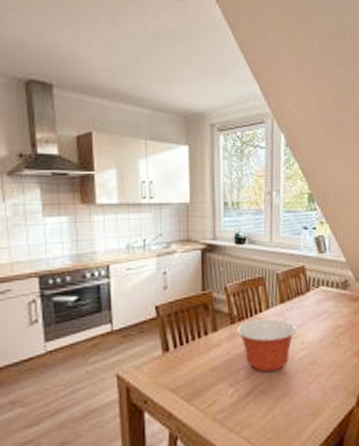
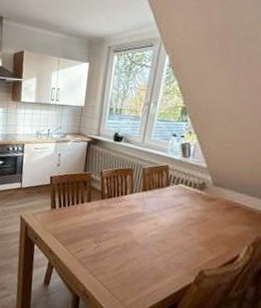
mixing bowl: present [237,318,297,373] -> none [105,199,153,241]

